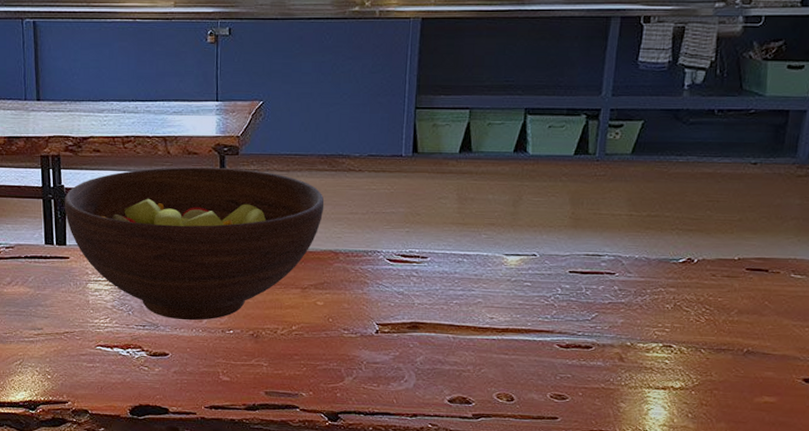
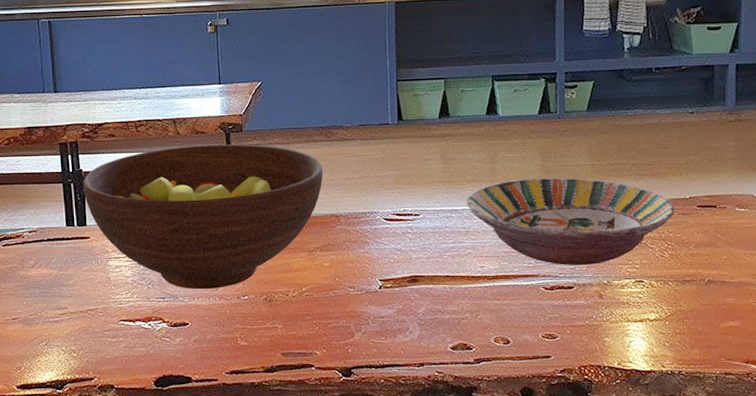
serving bowl: none [480,226,719,325] -> present [466,177,674,265]

